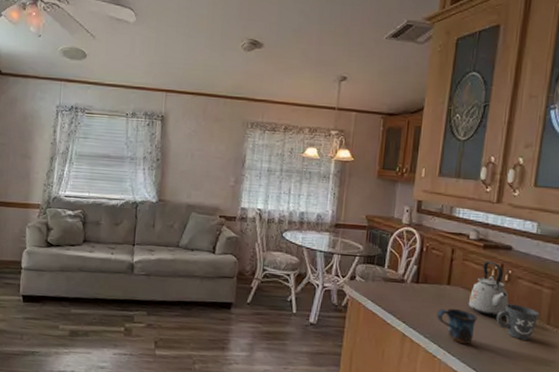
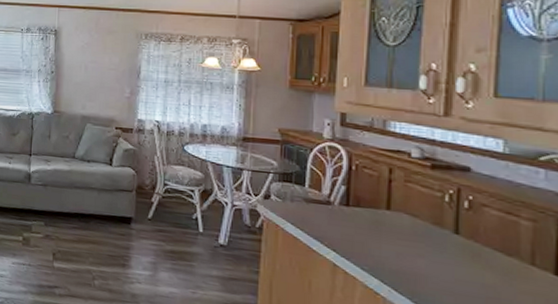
mug: present [436,308,479,344] -> none [375,237,432,282]
kettle: present [468,261,509,318] -> none [416,183,472,253]
mug: present [496,304,540,340] -> none [457,236,519,283]

